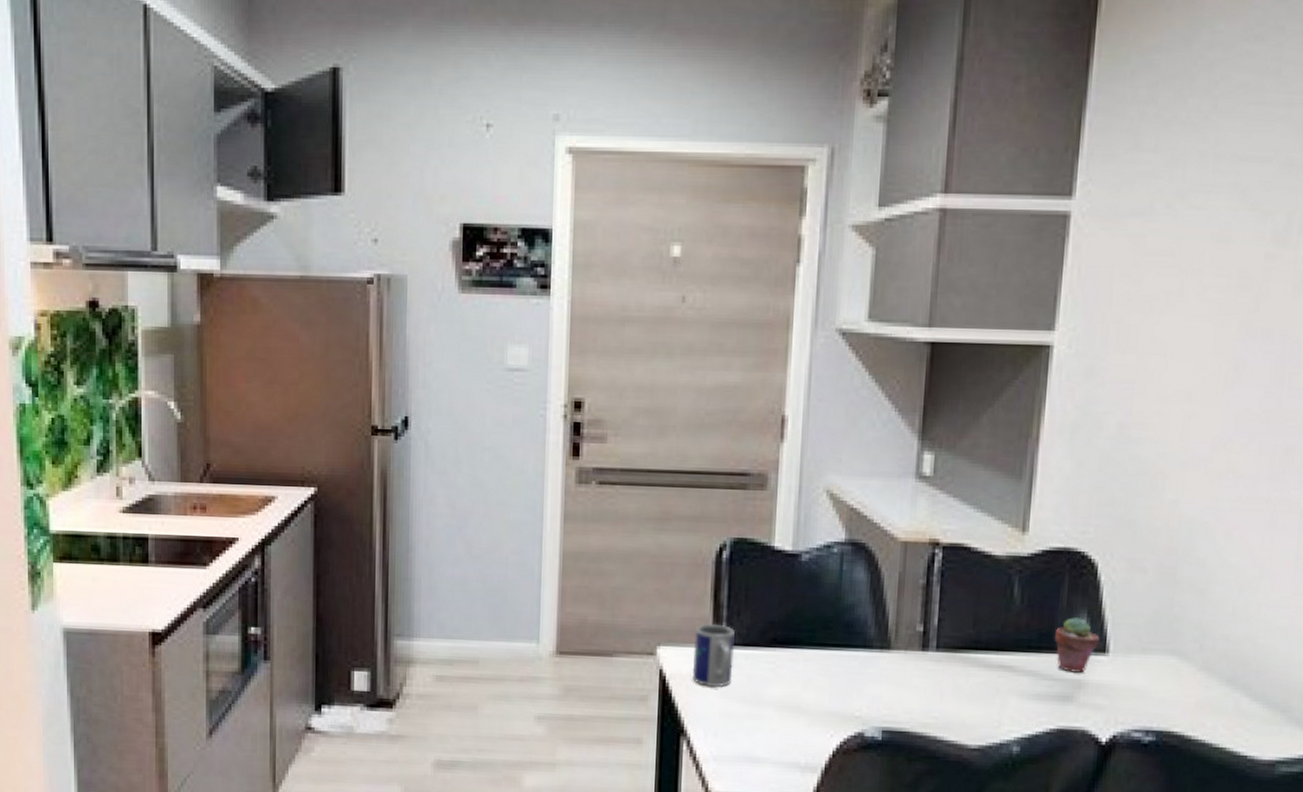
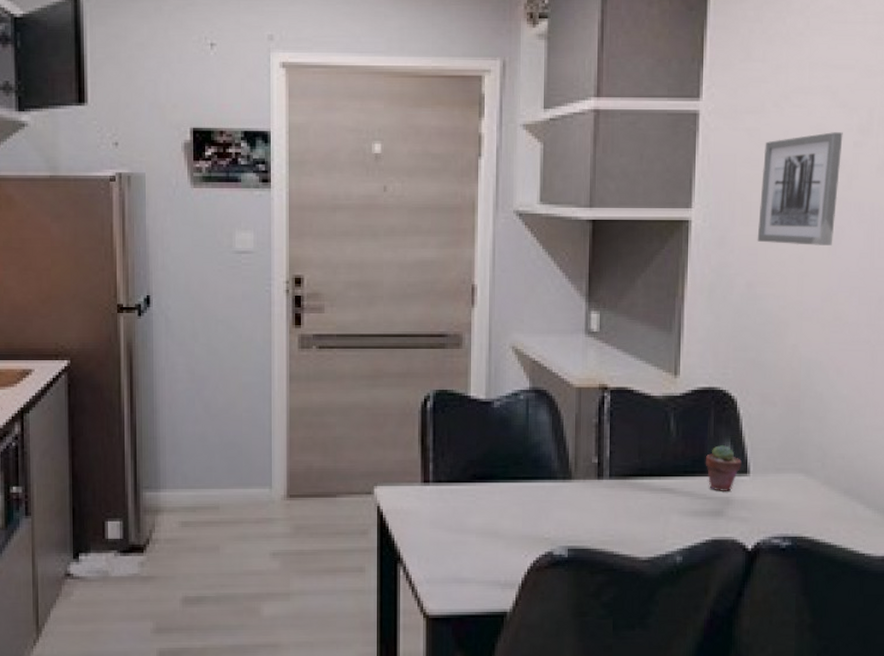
mug: present [693,623,735,688] -> none [405,464,441,520]
wall art: none [1134,241,1252,381] -> present [757,132,843,245]

